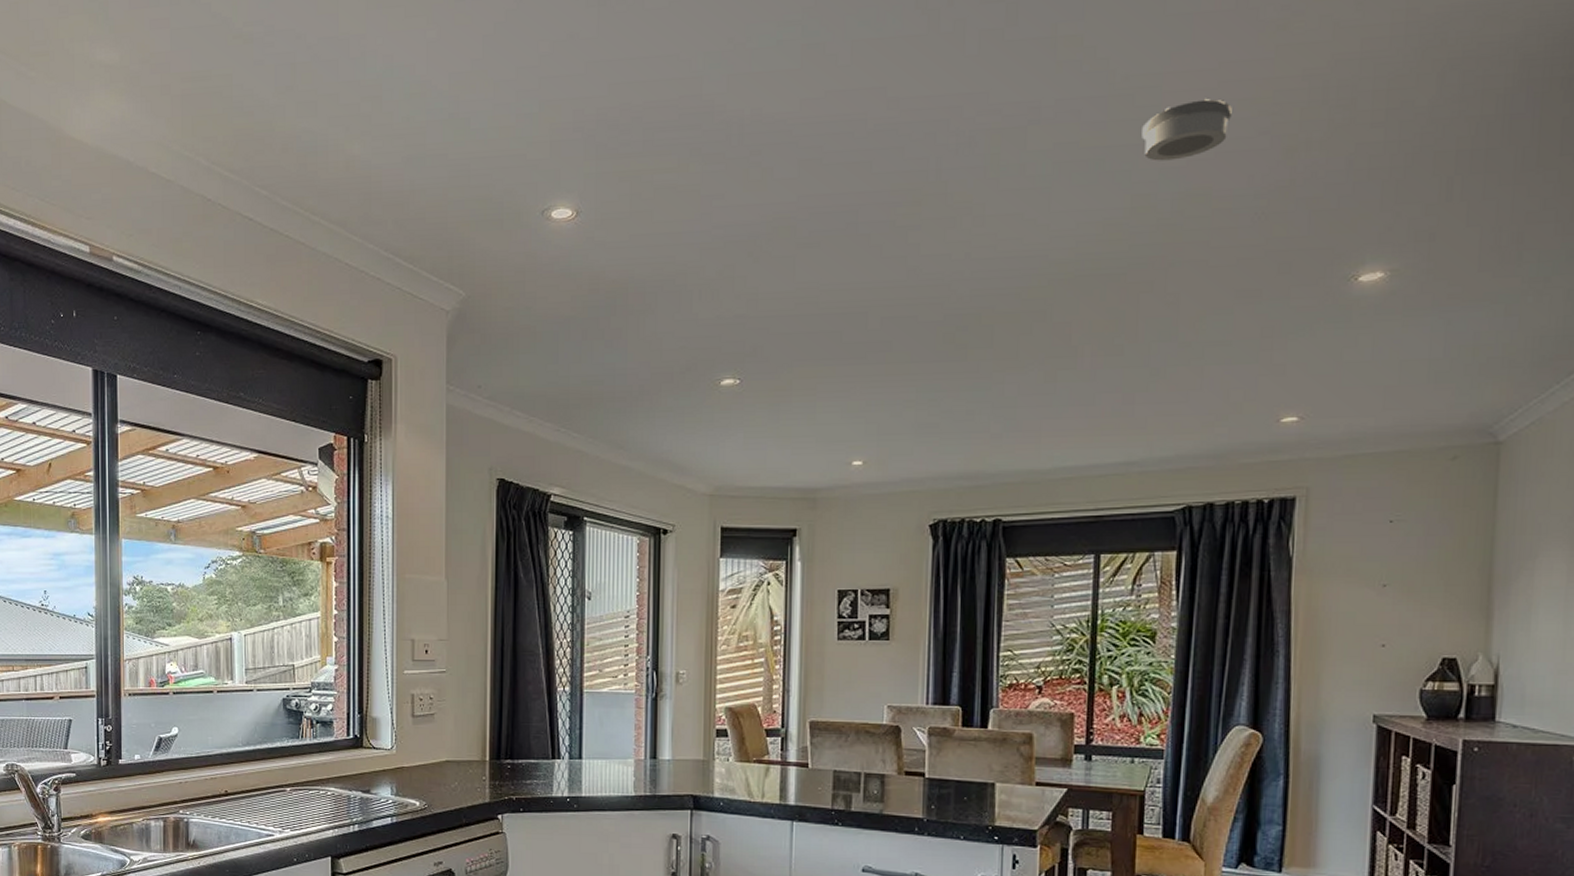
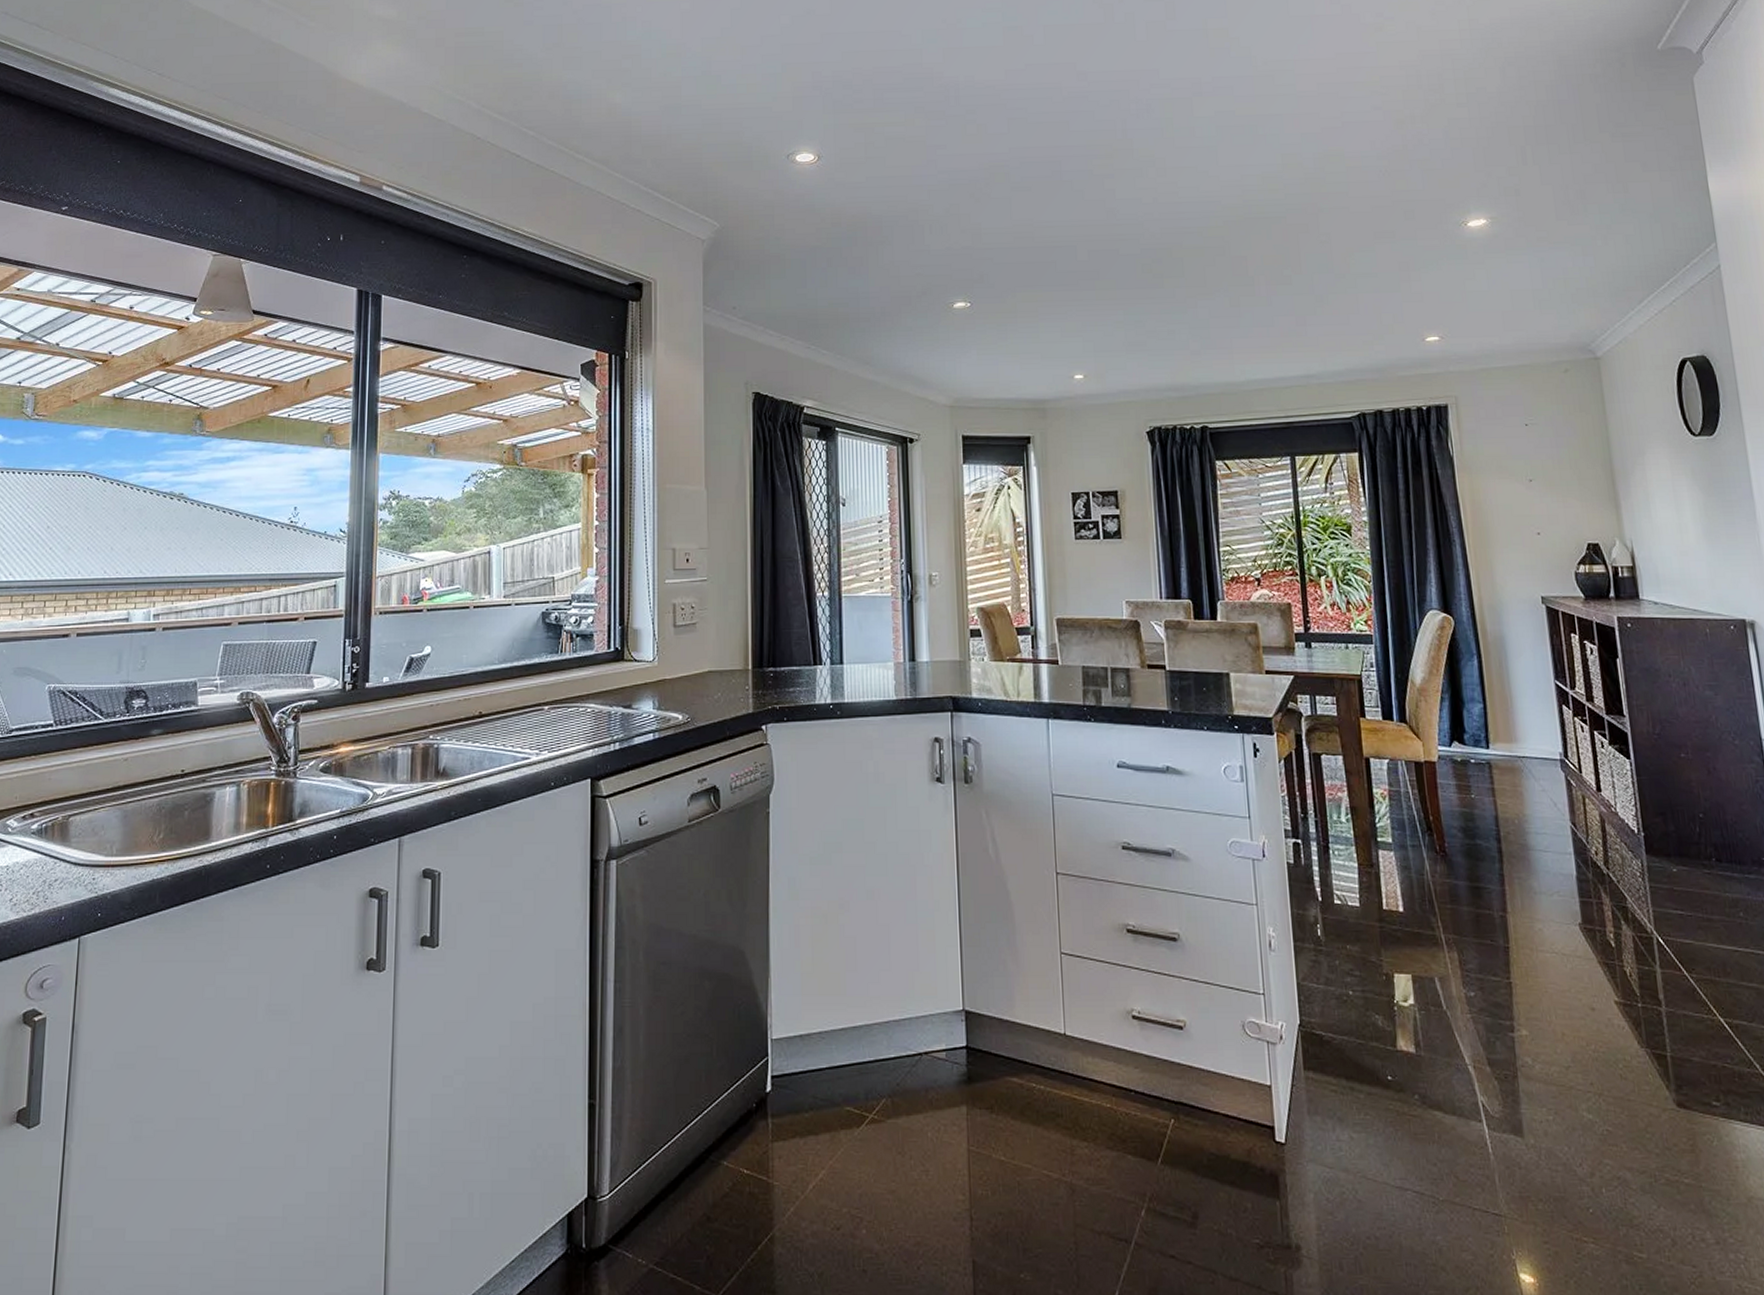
smoke detector: present [1142,98,1232,161] -> none [1283,80,1351,128]

